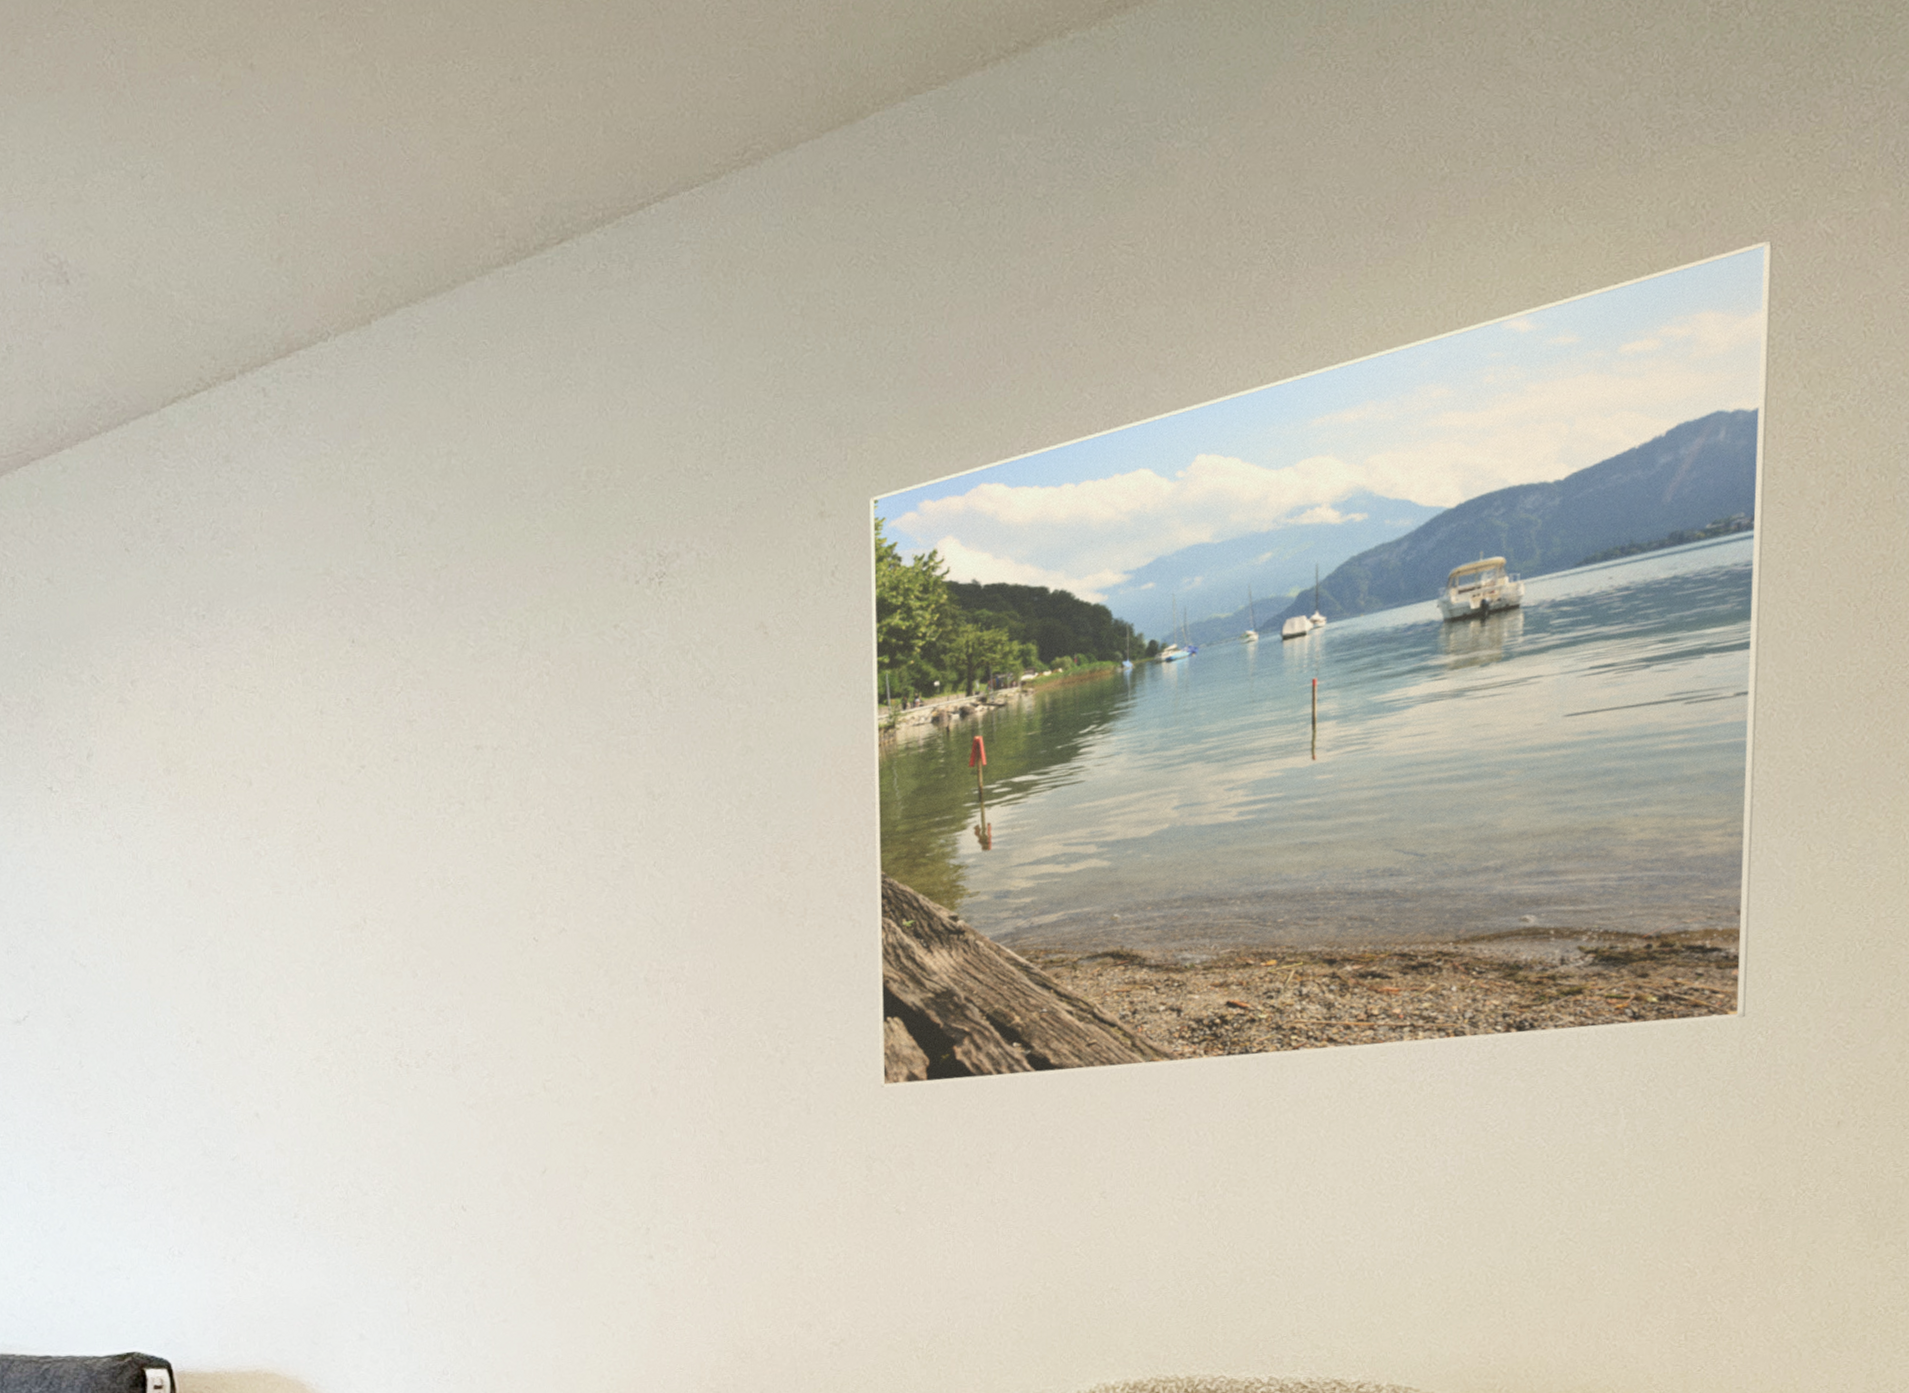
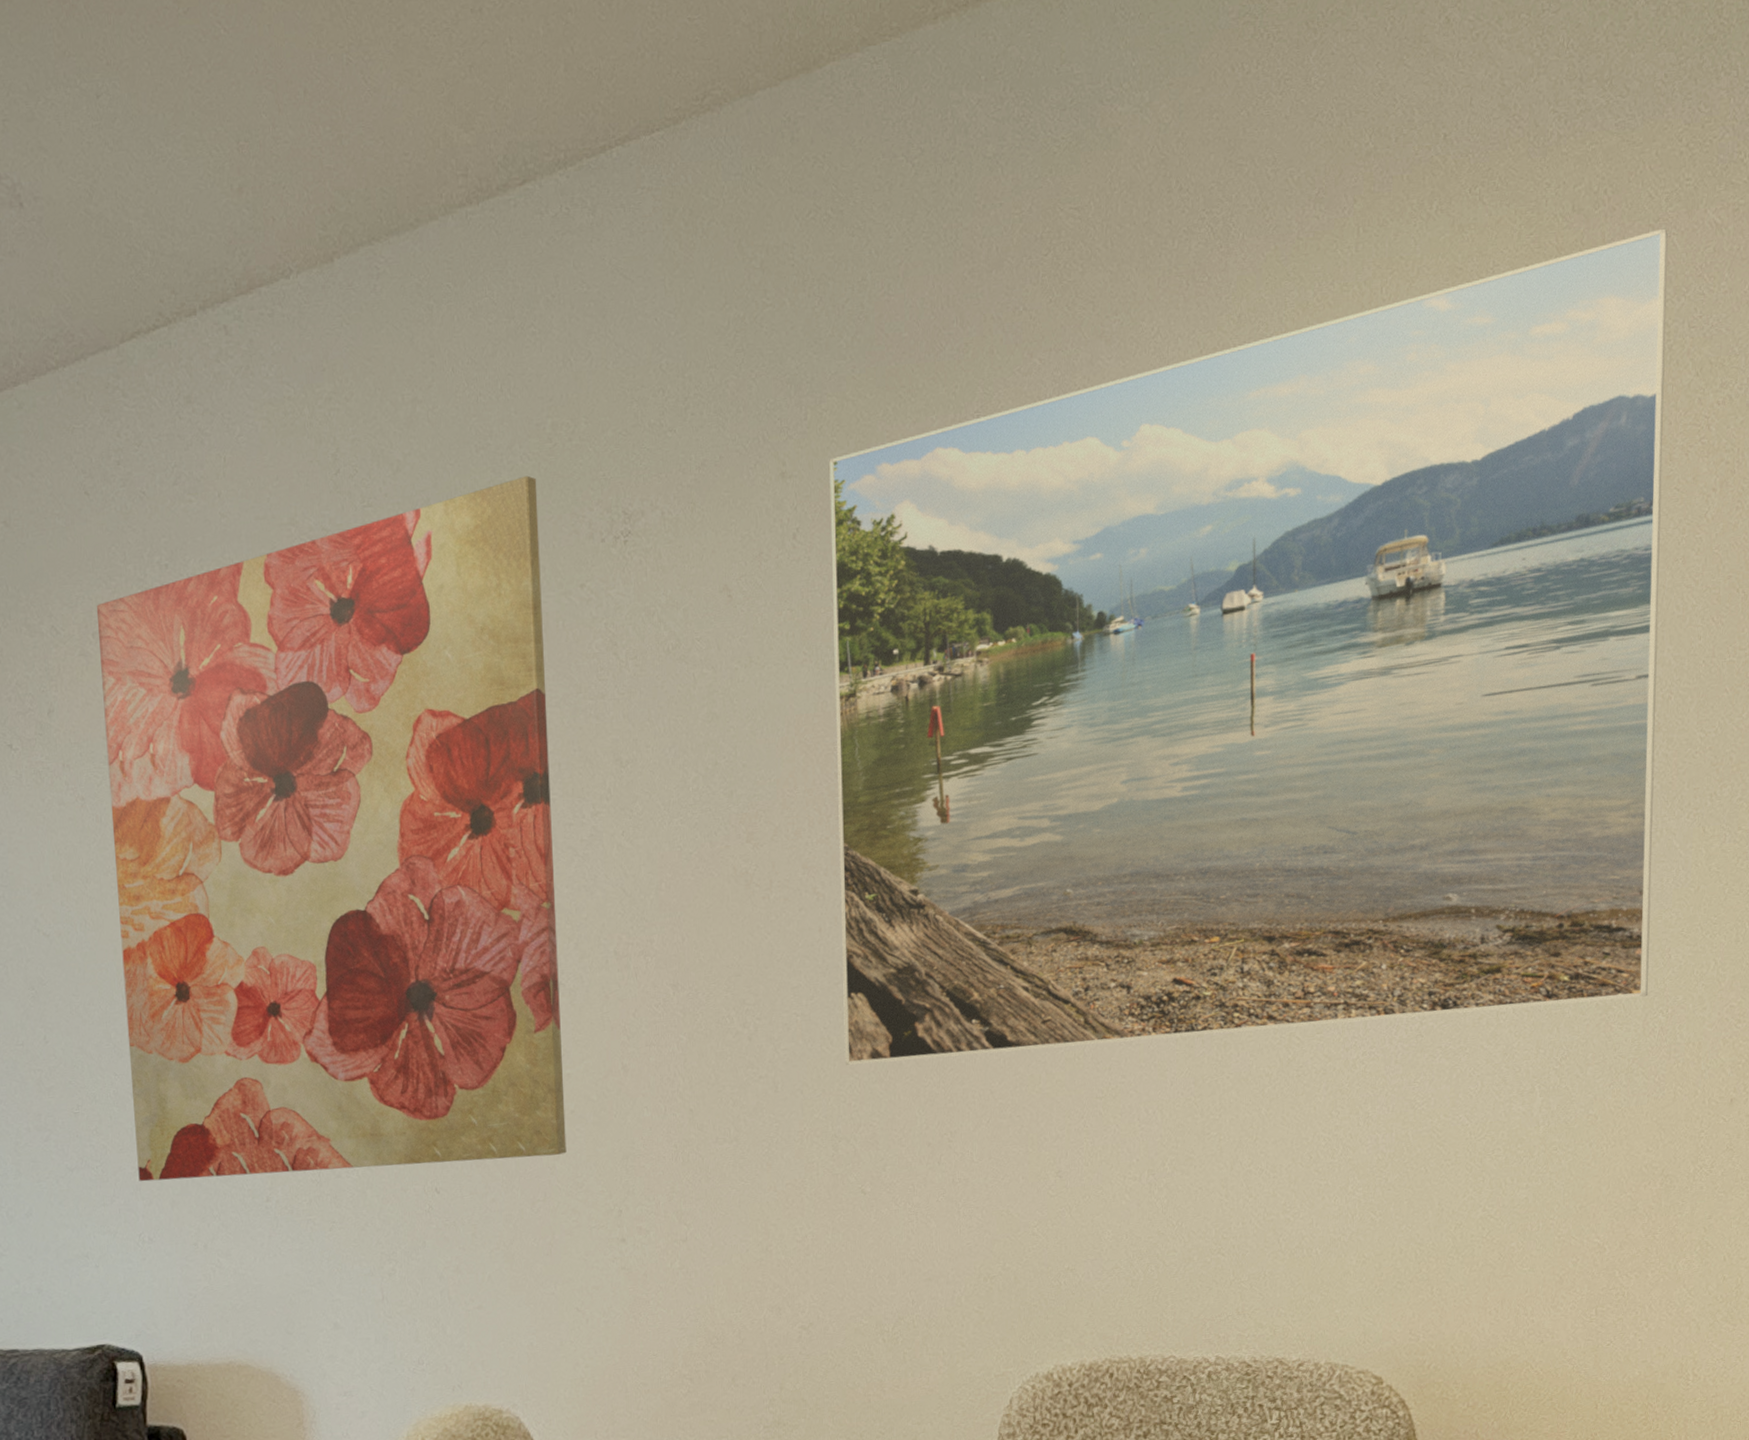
wall art: none [135,521,594,1199] -> present [96,475,567,1182]

